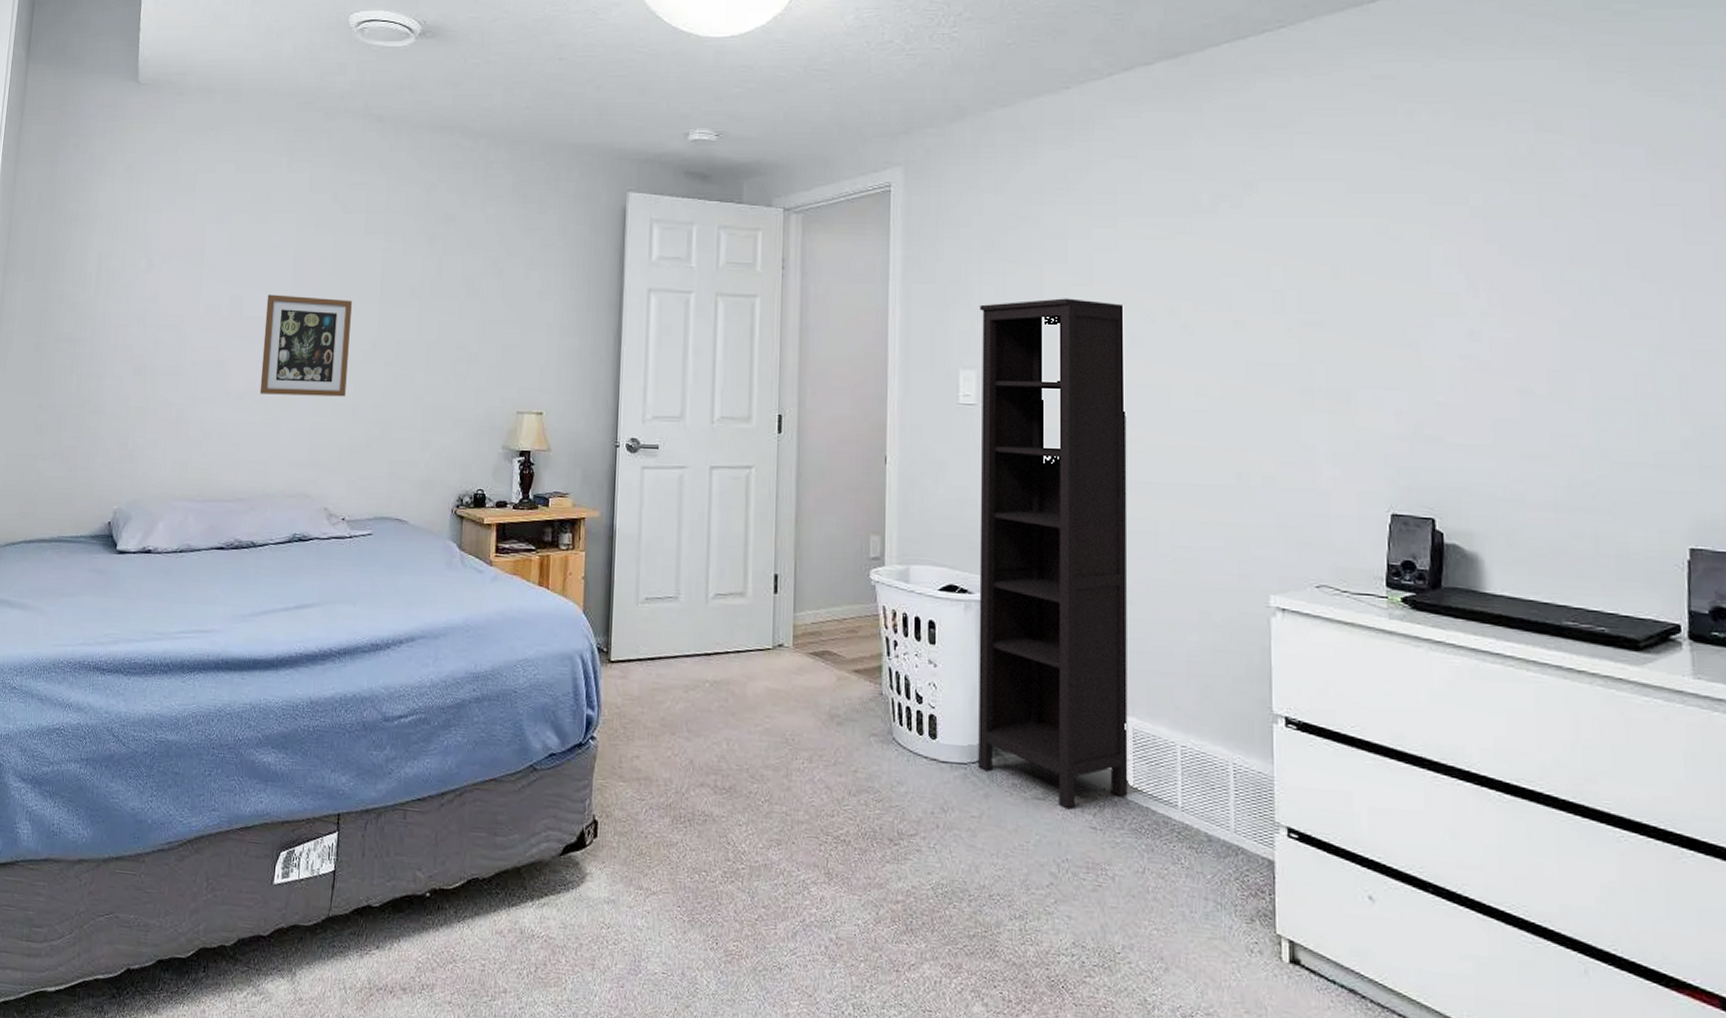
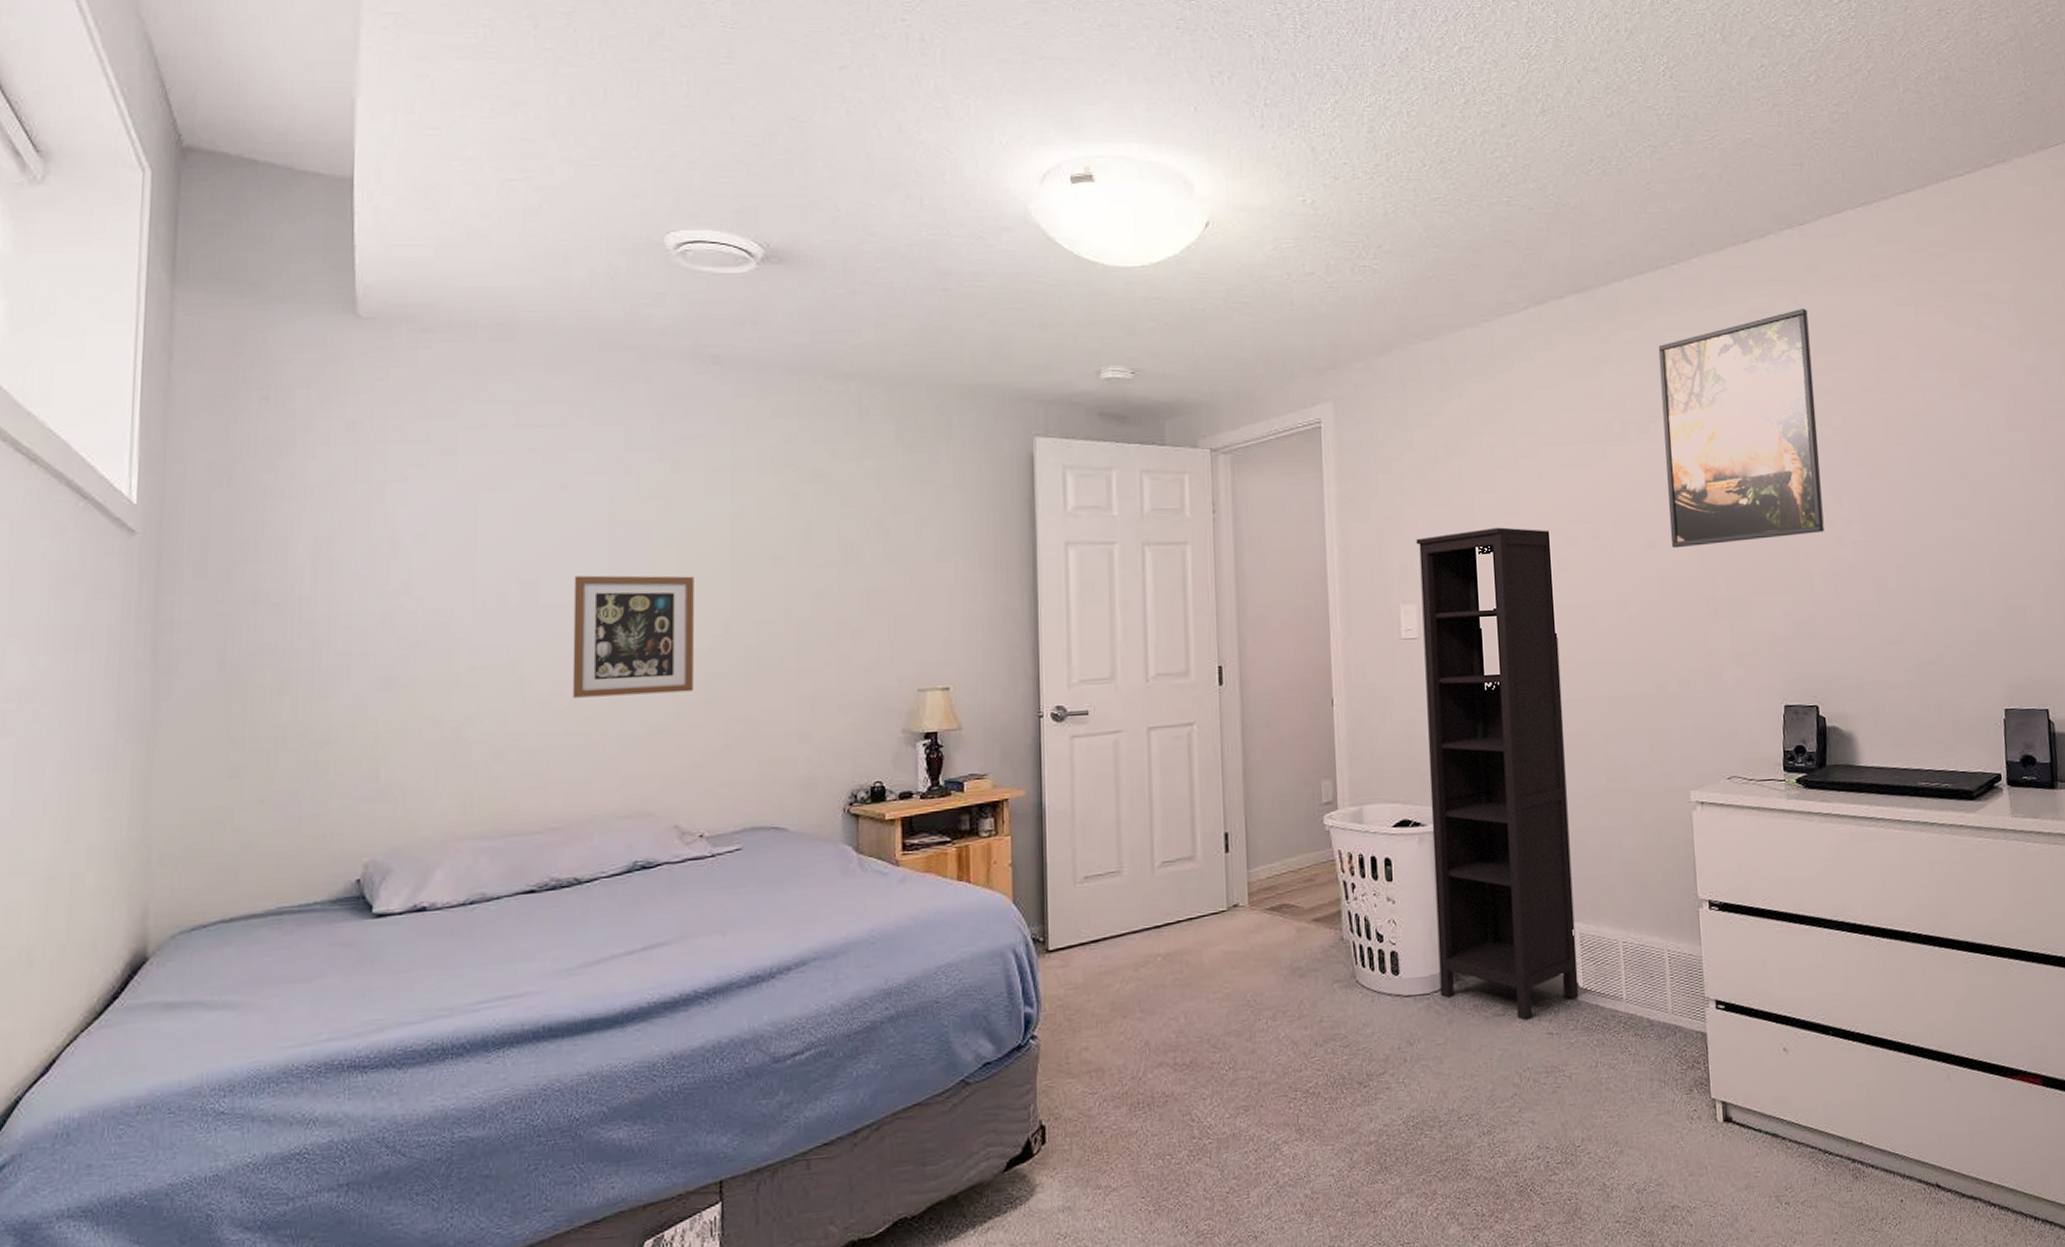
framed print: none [1259,75,1454,332] -> present [1658,309,1825,549]

